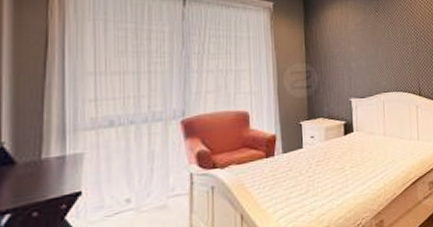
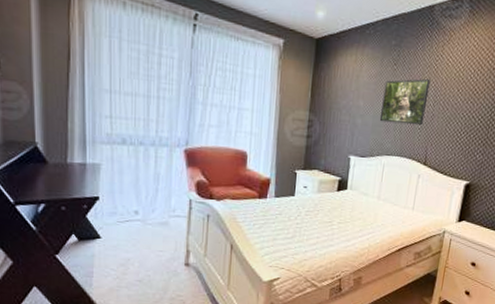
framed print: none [371,19,411,63] -> present [379,78,431,126]

